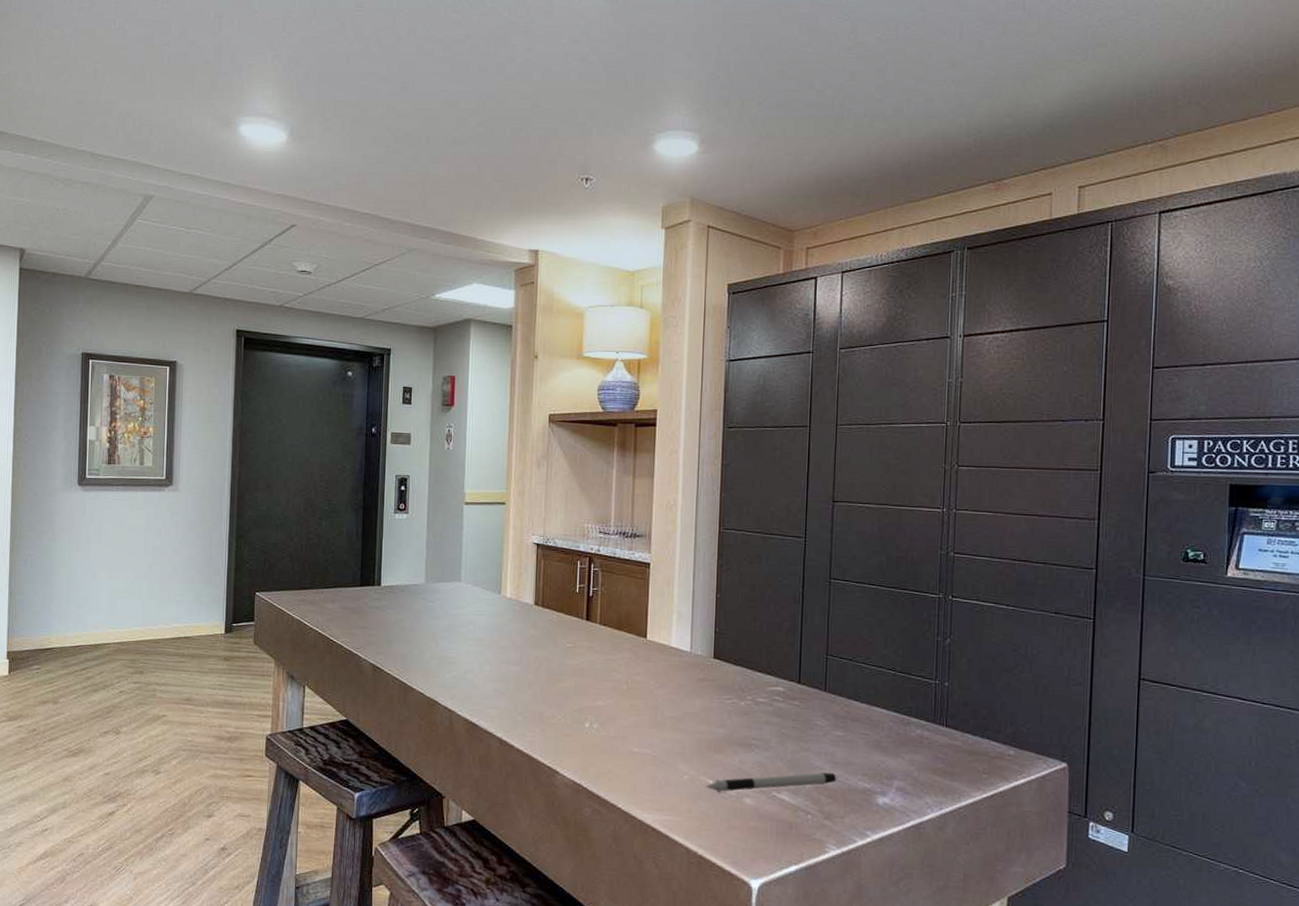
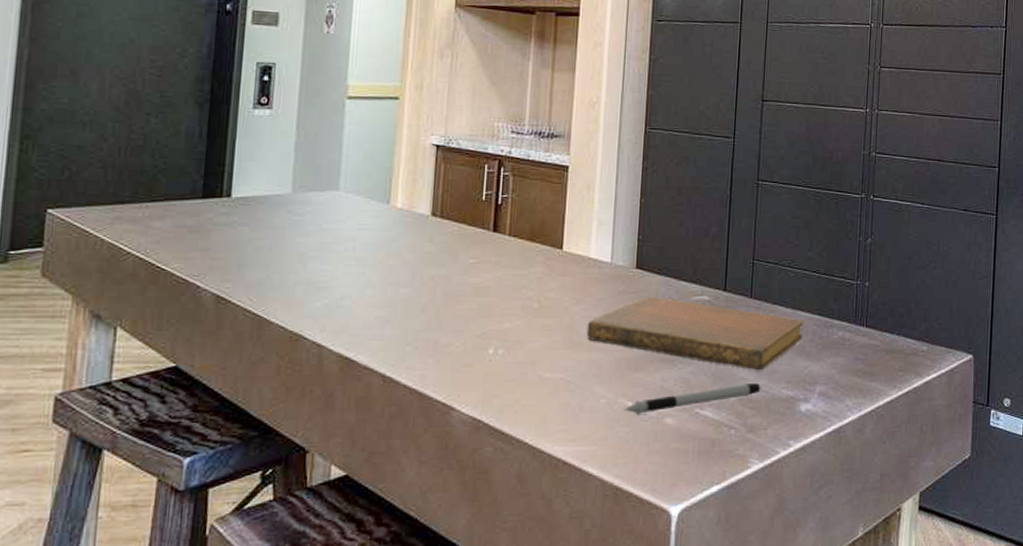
notebook: none [670,685,880,762] -> present [586,297,804,371]

